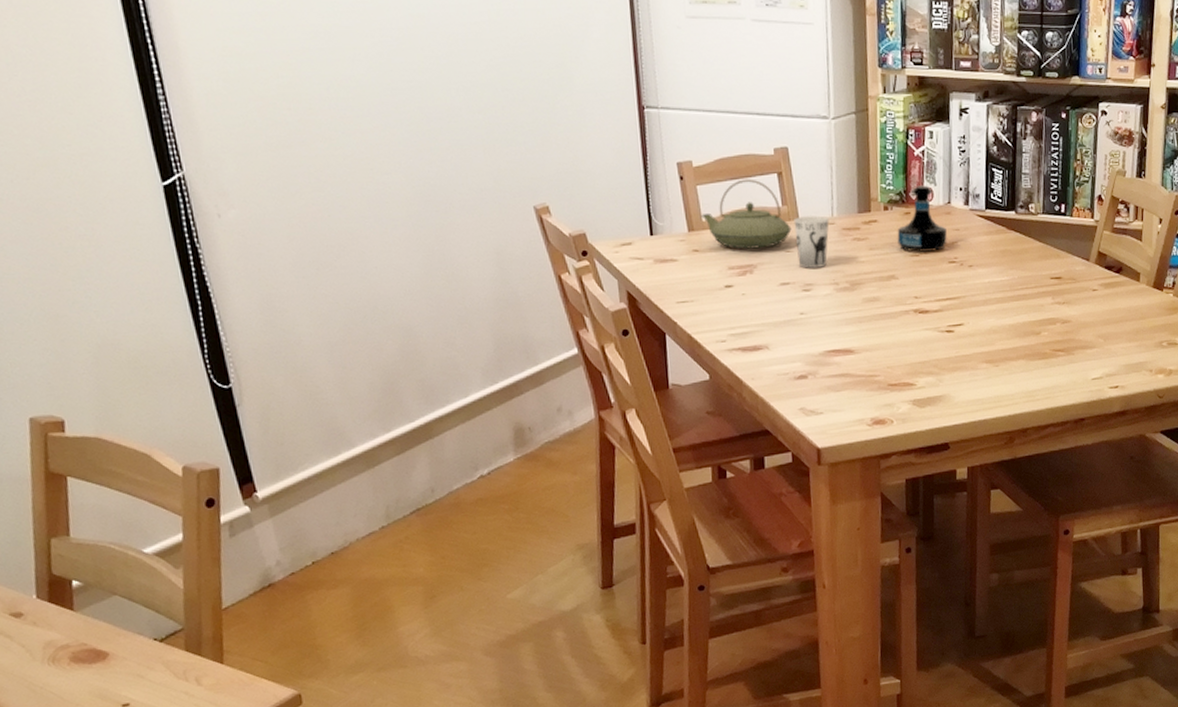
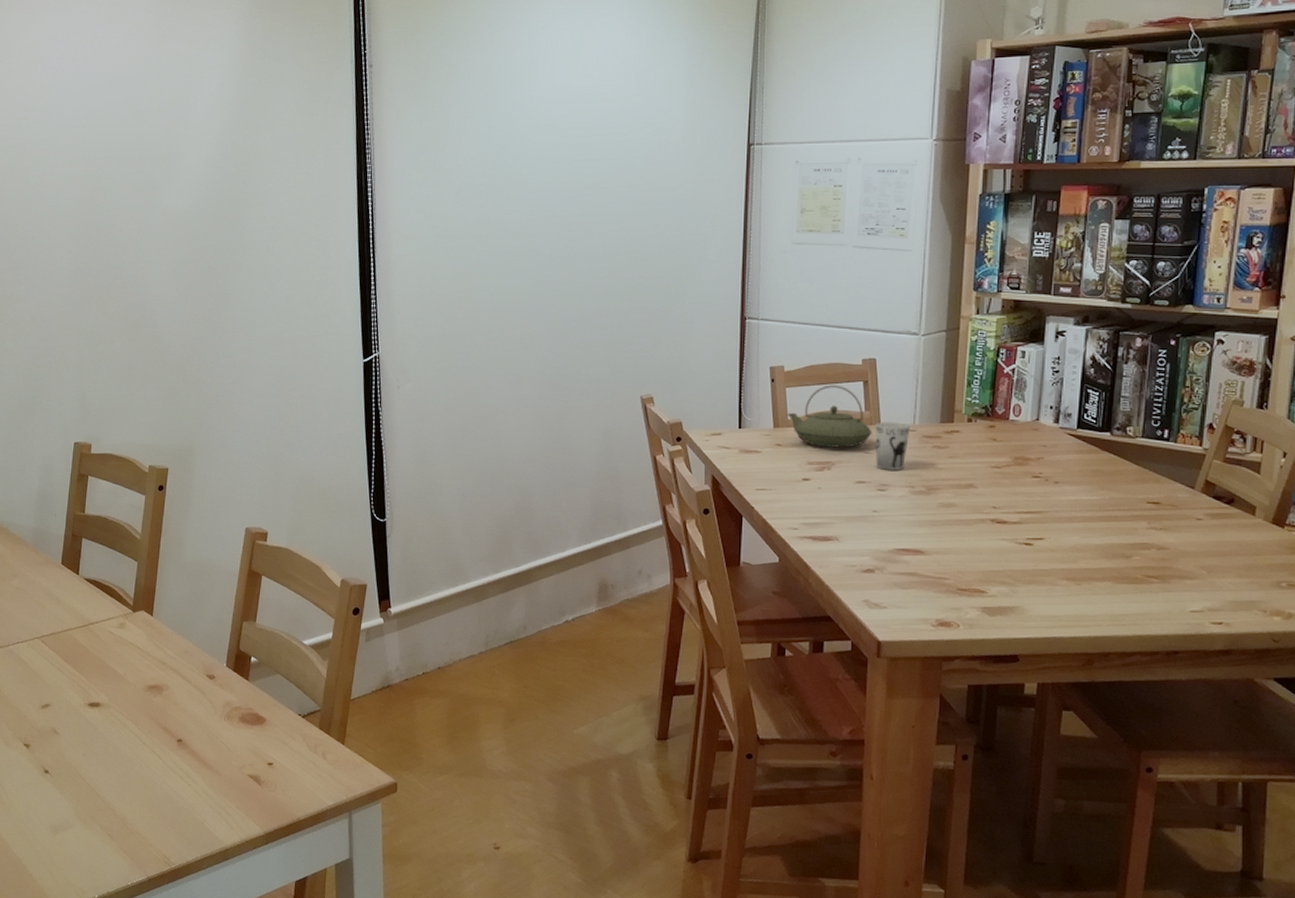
tequila bottle: present [897,185,947,252] -> none [979,401,1033,465]

